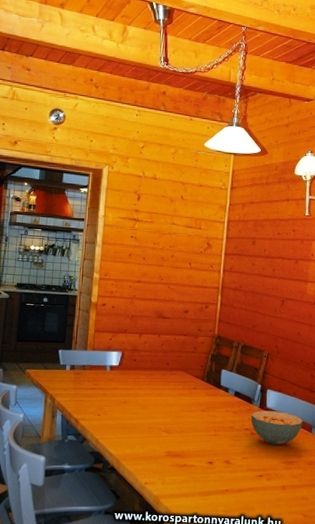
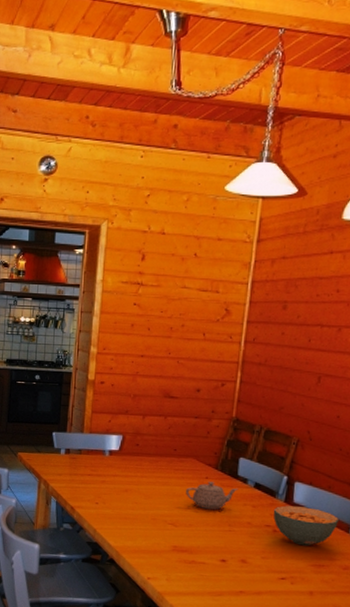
teapot: none [177,392,222,417] -> present [186,481,239,510]

